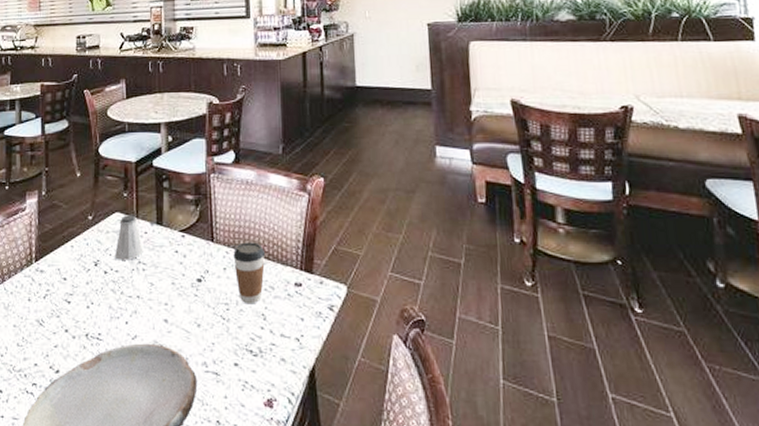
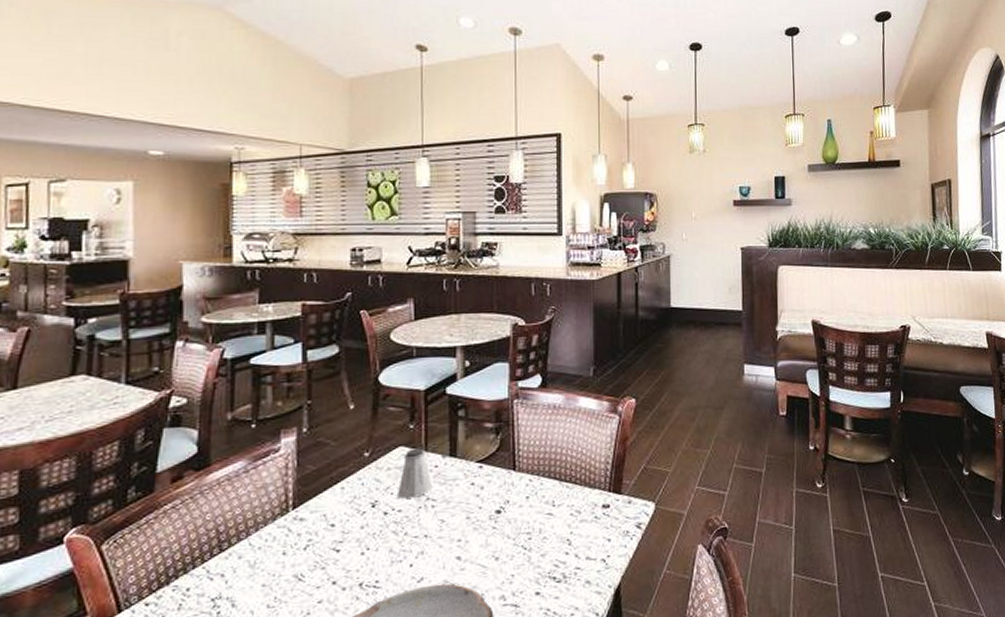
coffee cup: present [233,242,265,305] -> none [537,467,571,532]

